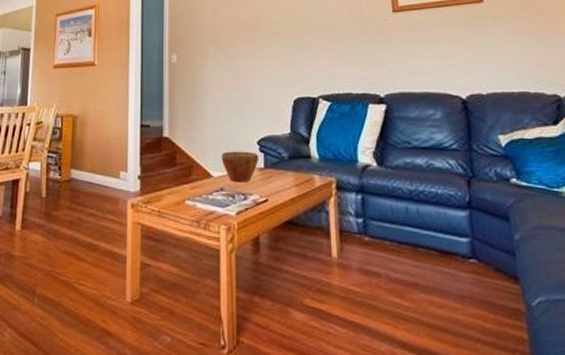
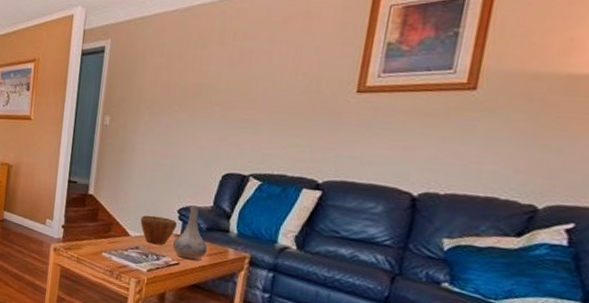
vase: none [259,135,294,194] -> present [173,205,208,261]

